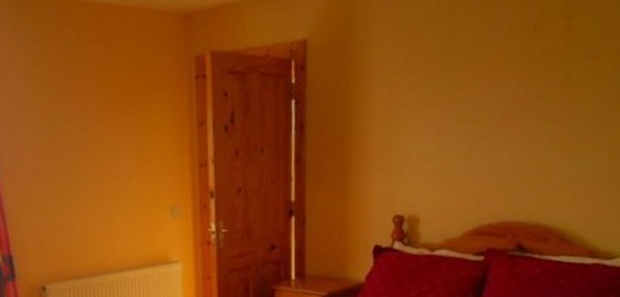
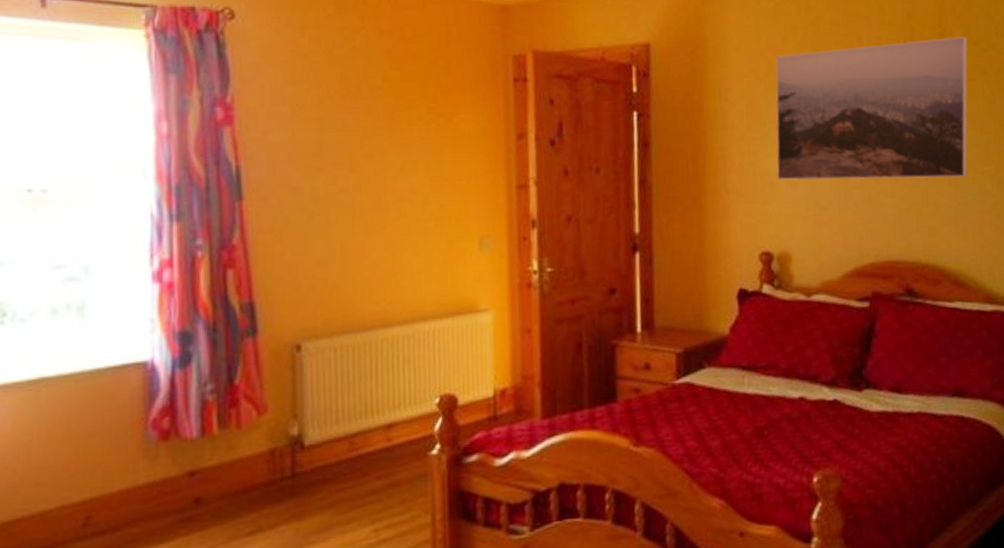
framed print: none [410,18,595,155] -> present [775,37,968,181]

